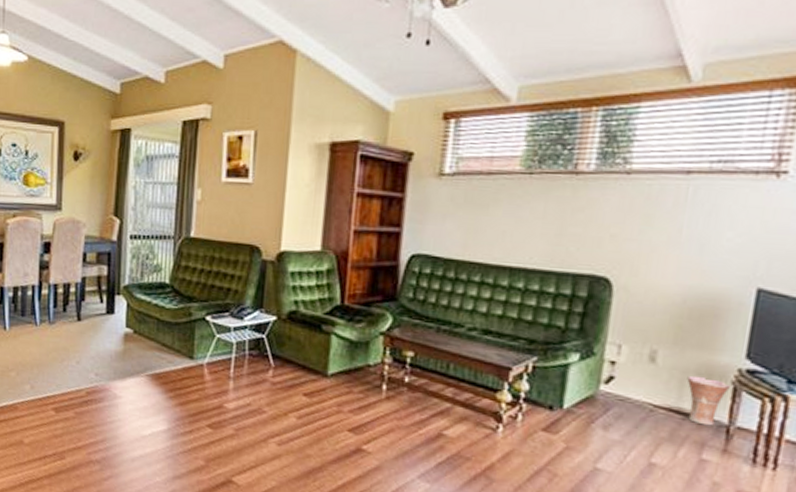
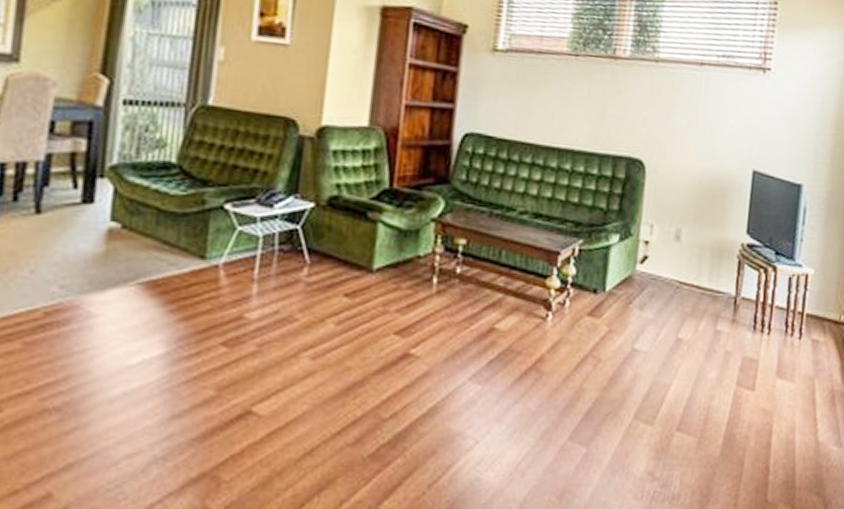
vase: present [687,375,730,426] -> none [704,251,736,298]

